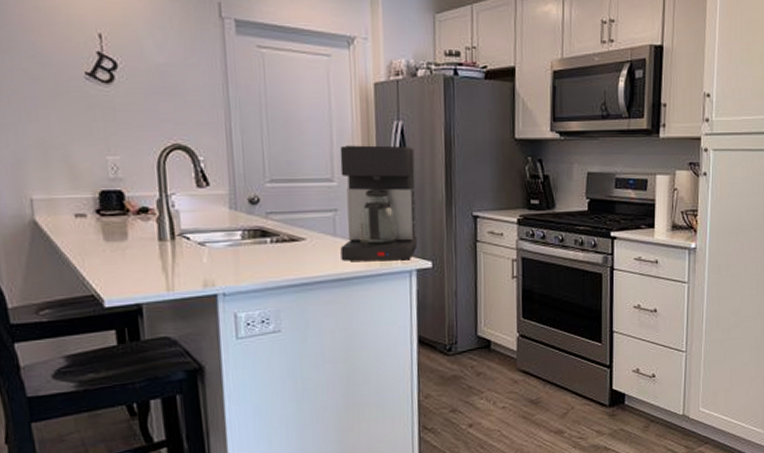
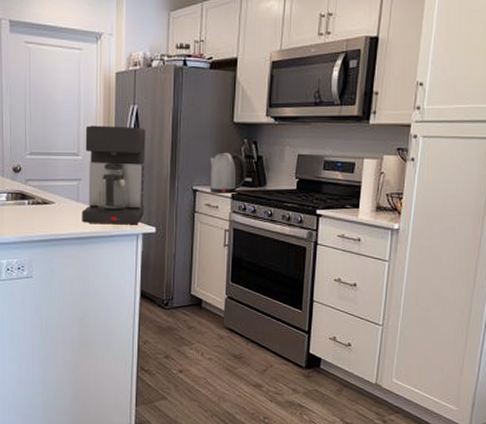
kettle: none [491,172,534,219] -> present [209,152,247,194]

